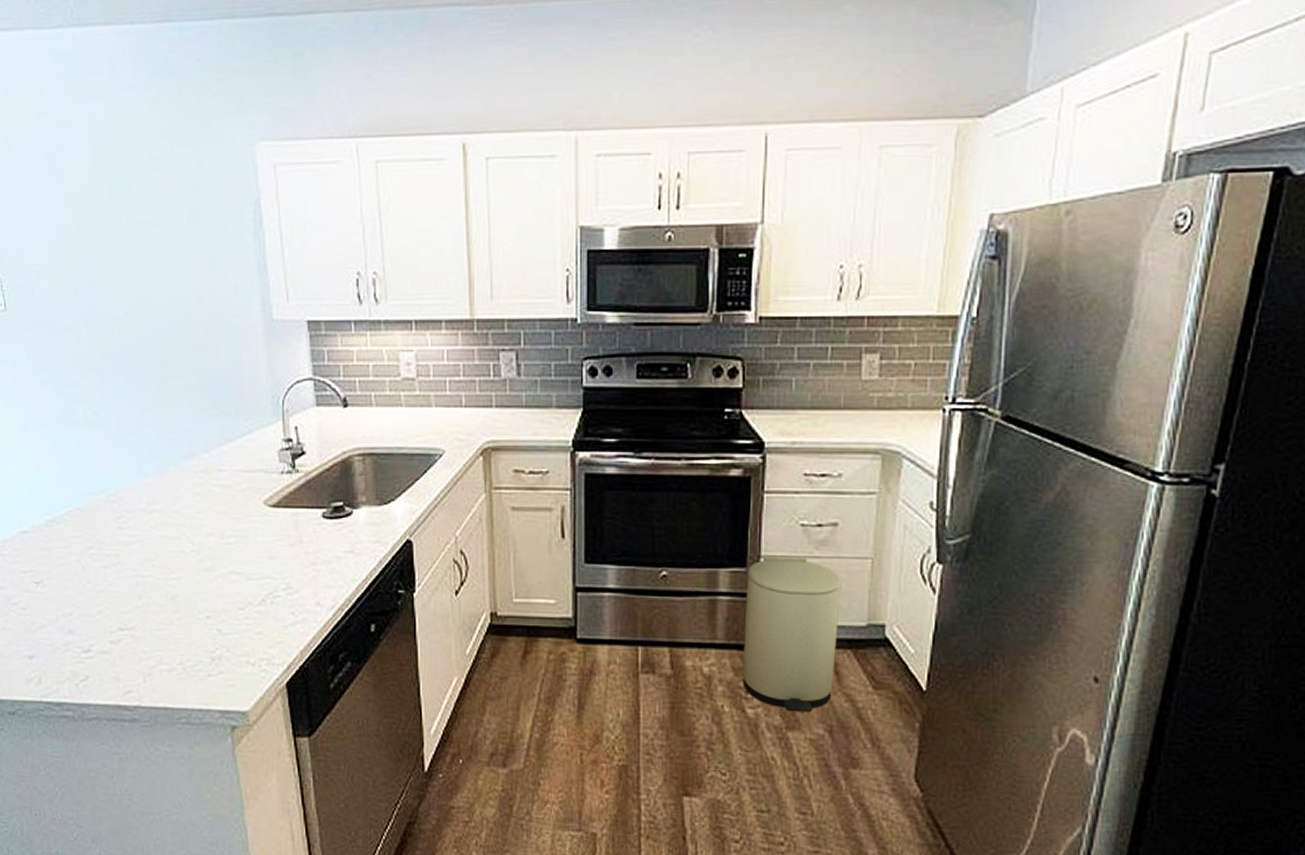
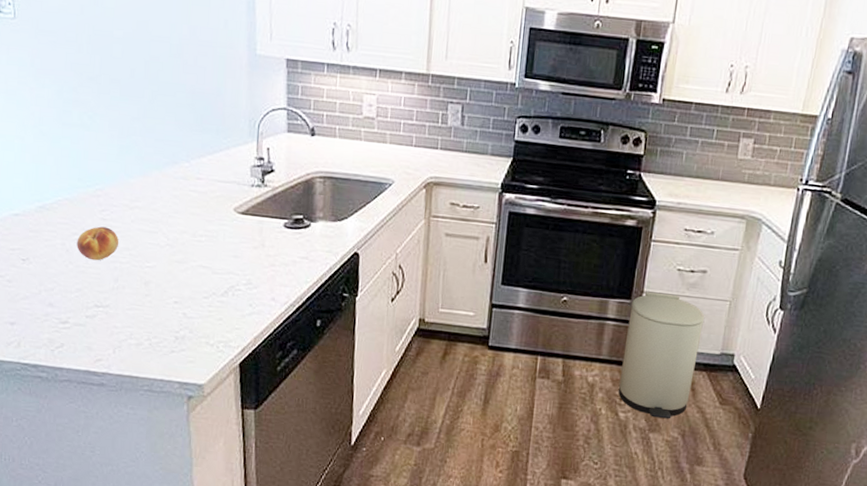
fruit: none [93,536,140,577] -> present [77,226,119,261]

